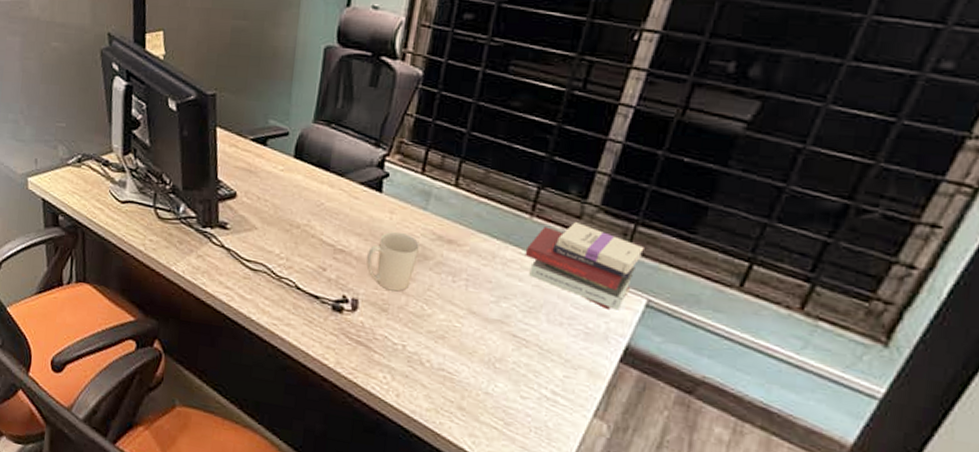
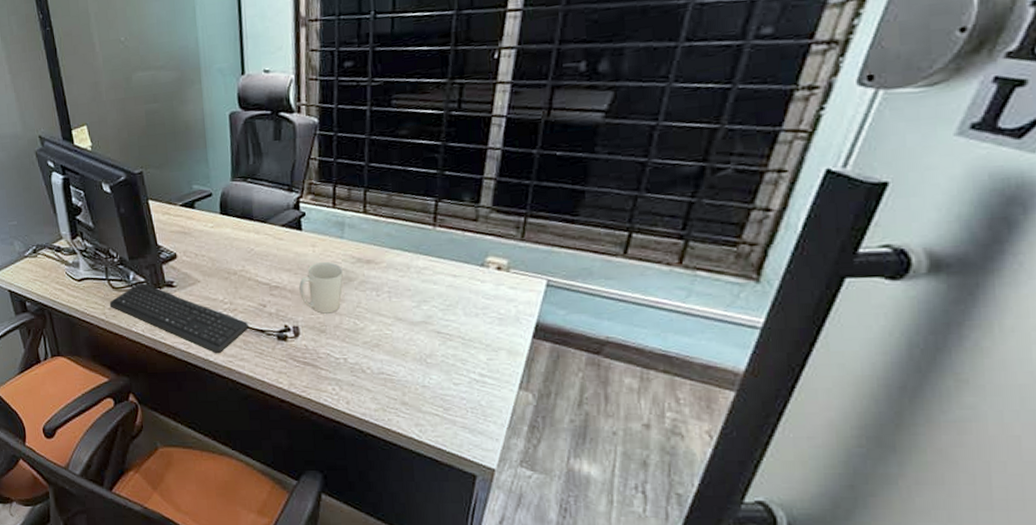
computer keyboard: none [152,218,302,313] -> present [110,283,248,353]
books: present [525,222,644,311] -> none [434,224,536,295]

